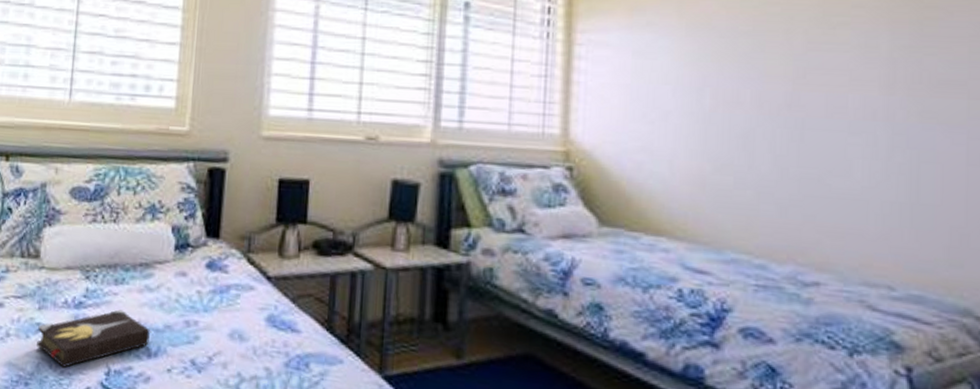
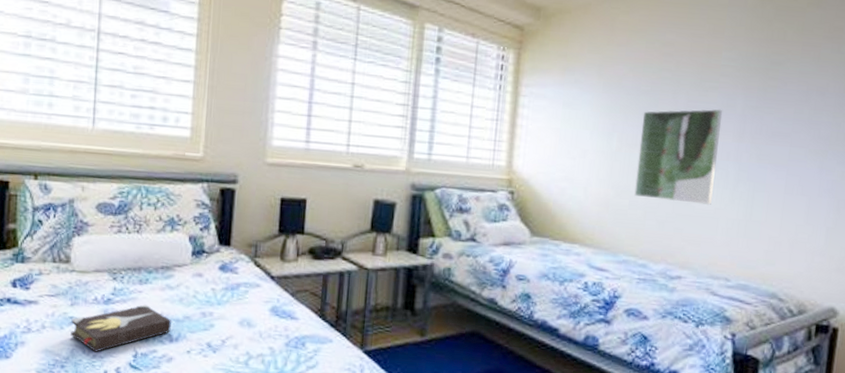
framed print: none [741,51,861,183] -> present [634,109,723,206]

